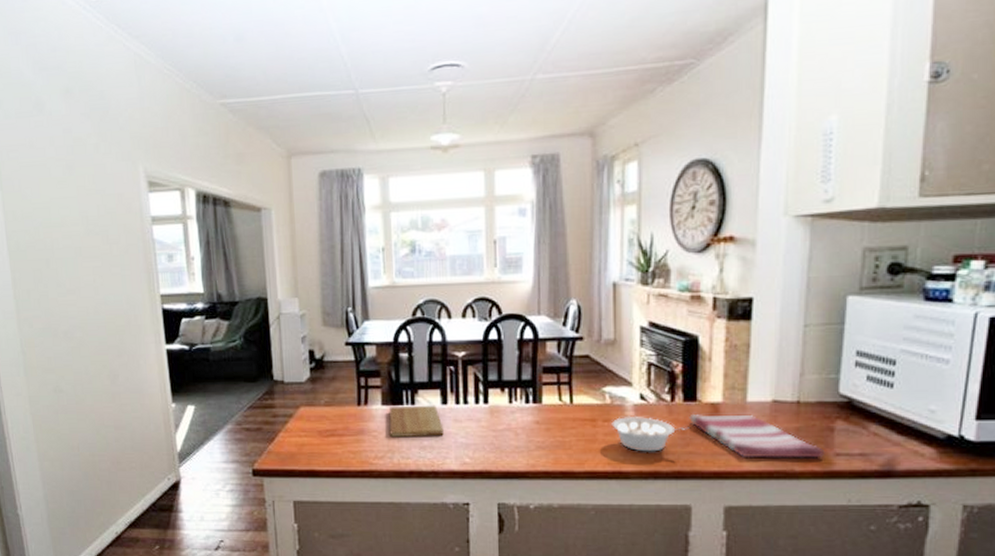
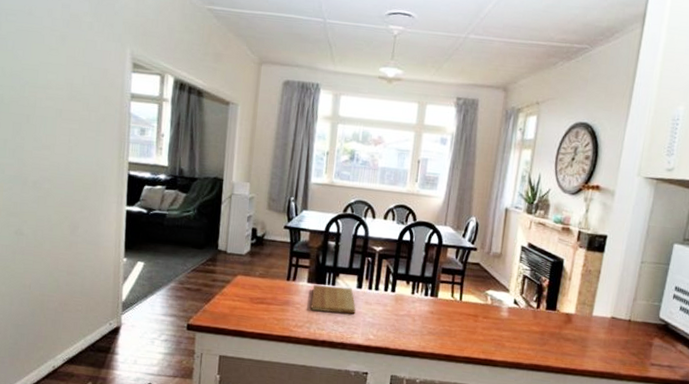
legume: present [611,415,689,452] -> none [489,315,548,347]
dish towel: present [689,413,825,459] -> none [548,320,644,366]

